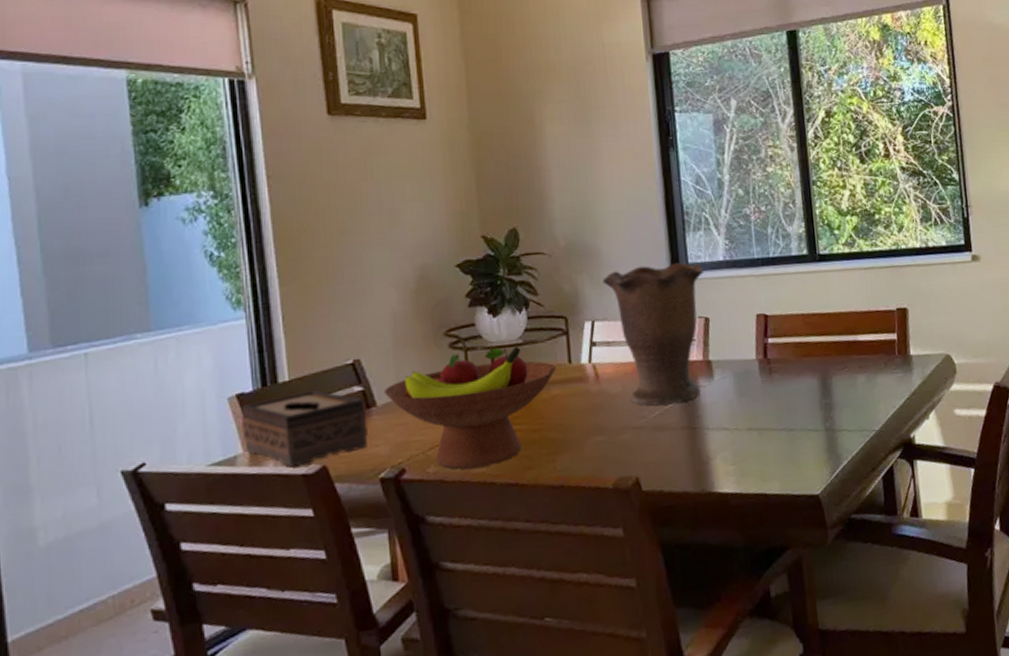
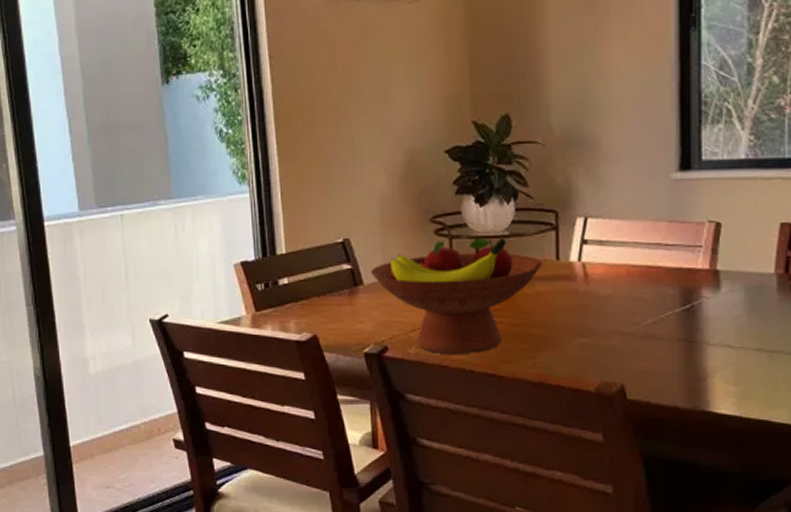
tissue box: present [241,390,368,468] -> none [245,265,355,333]
vase: present [603,262,704,406] -> none [600,159,719,312]

